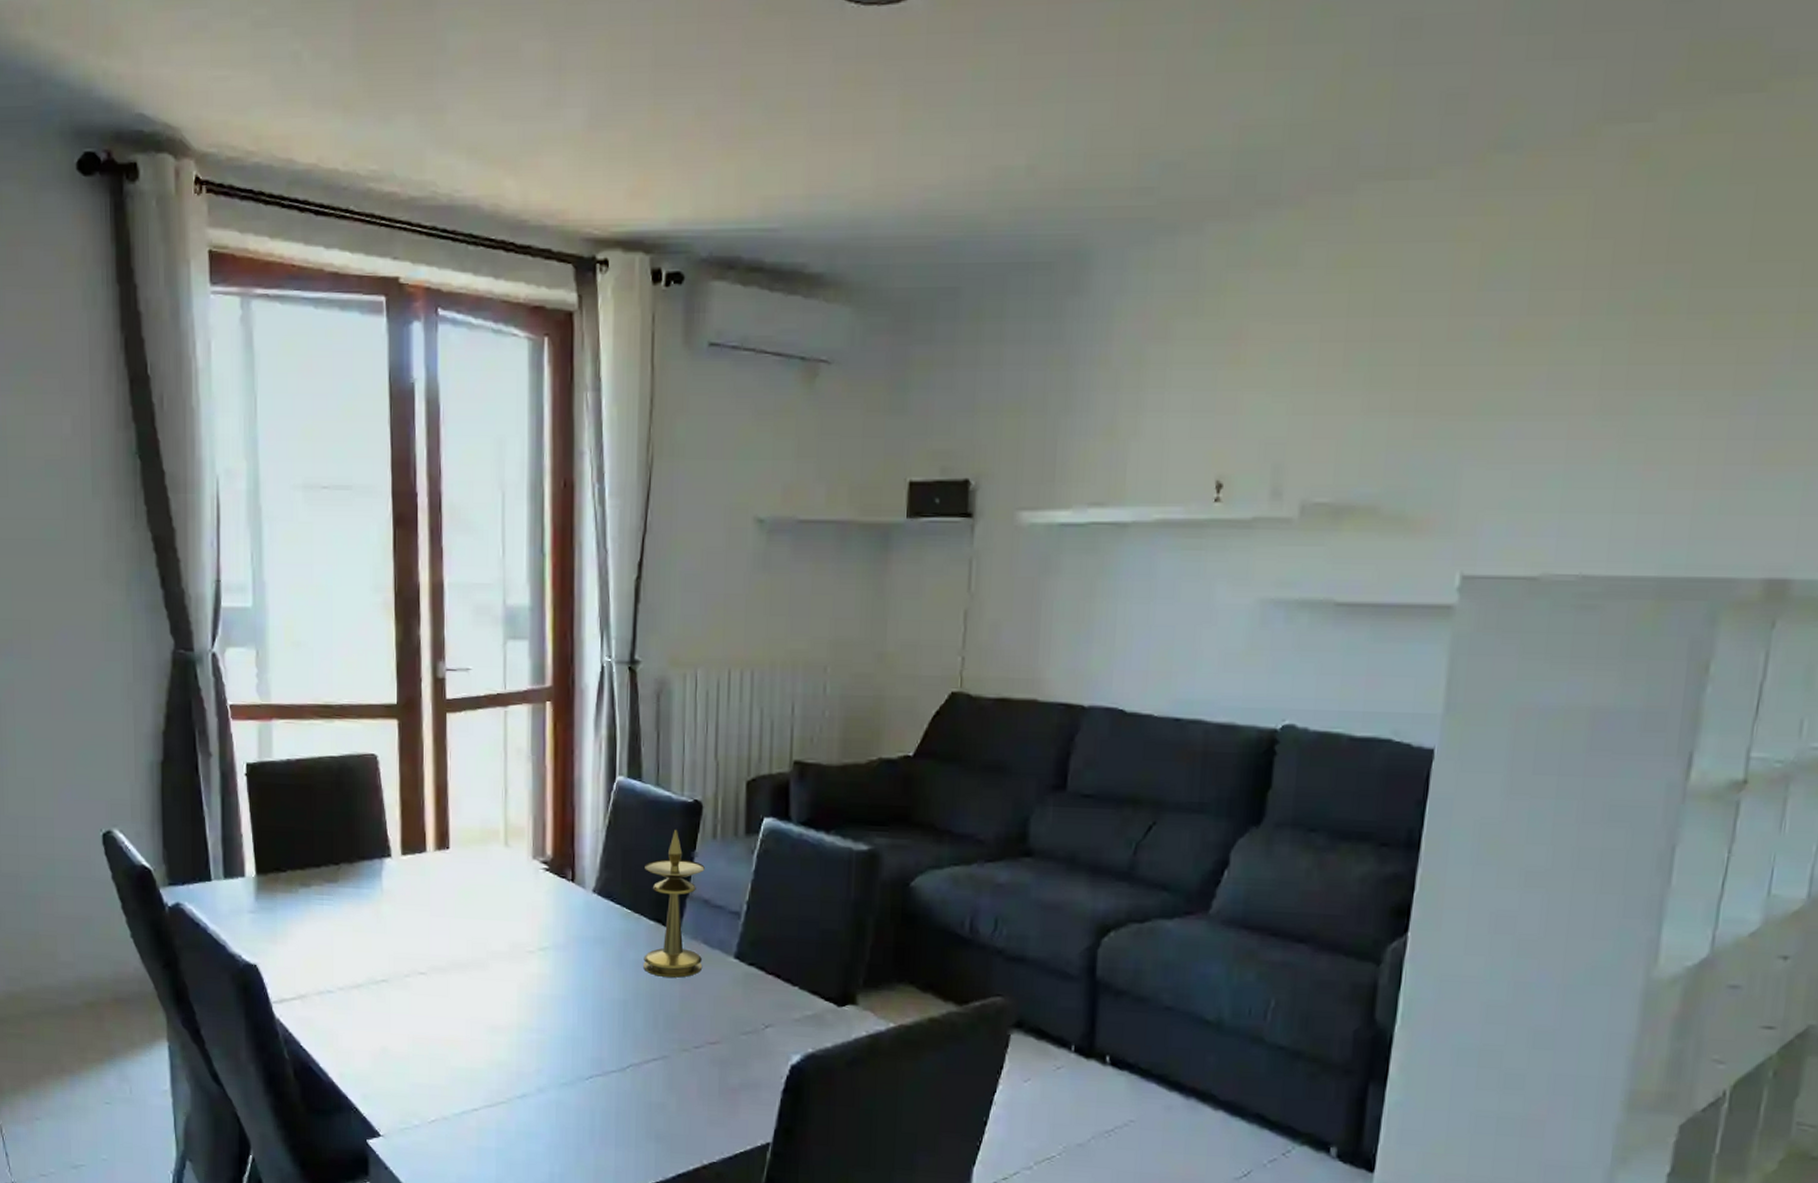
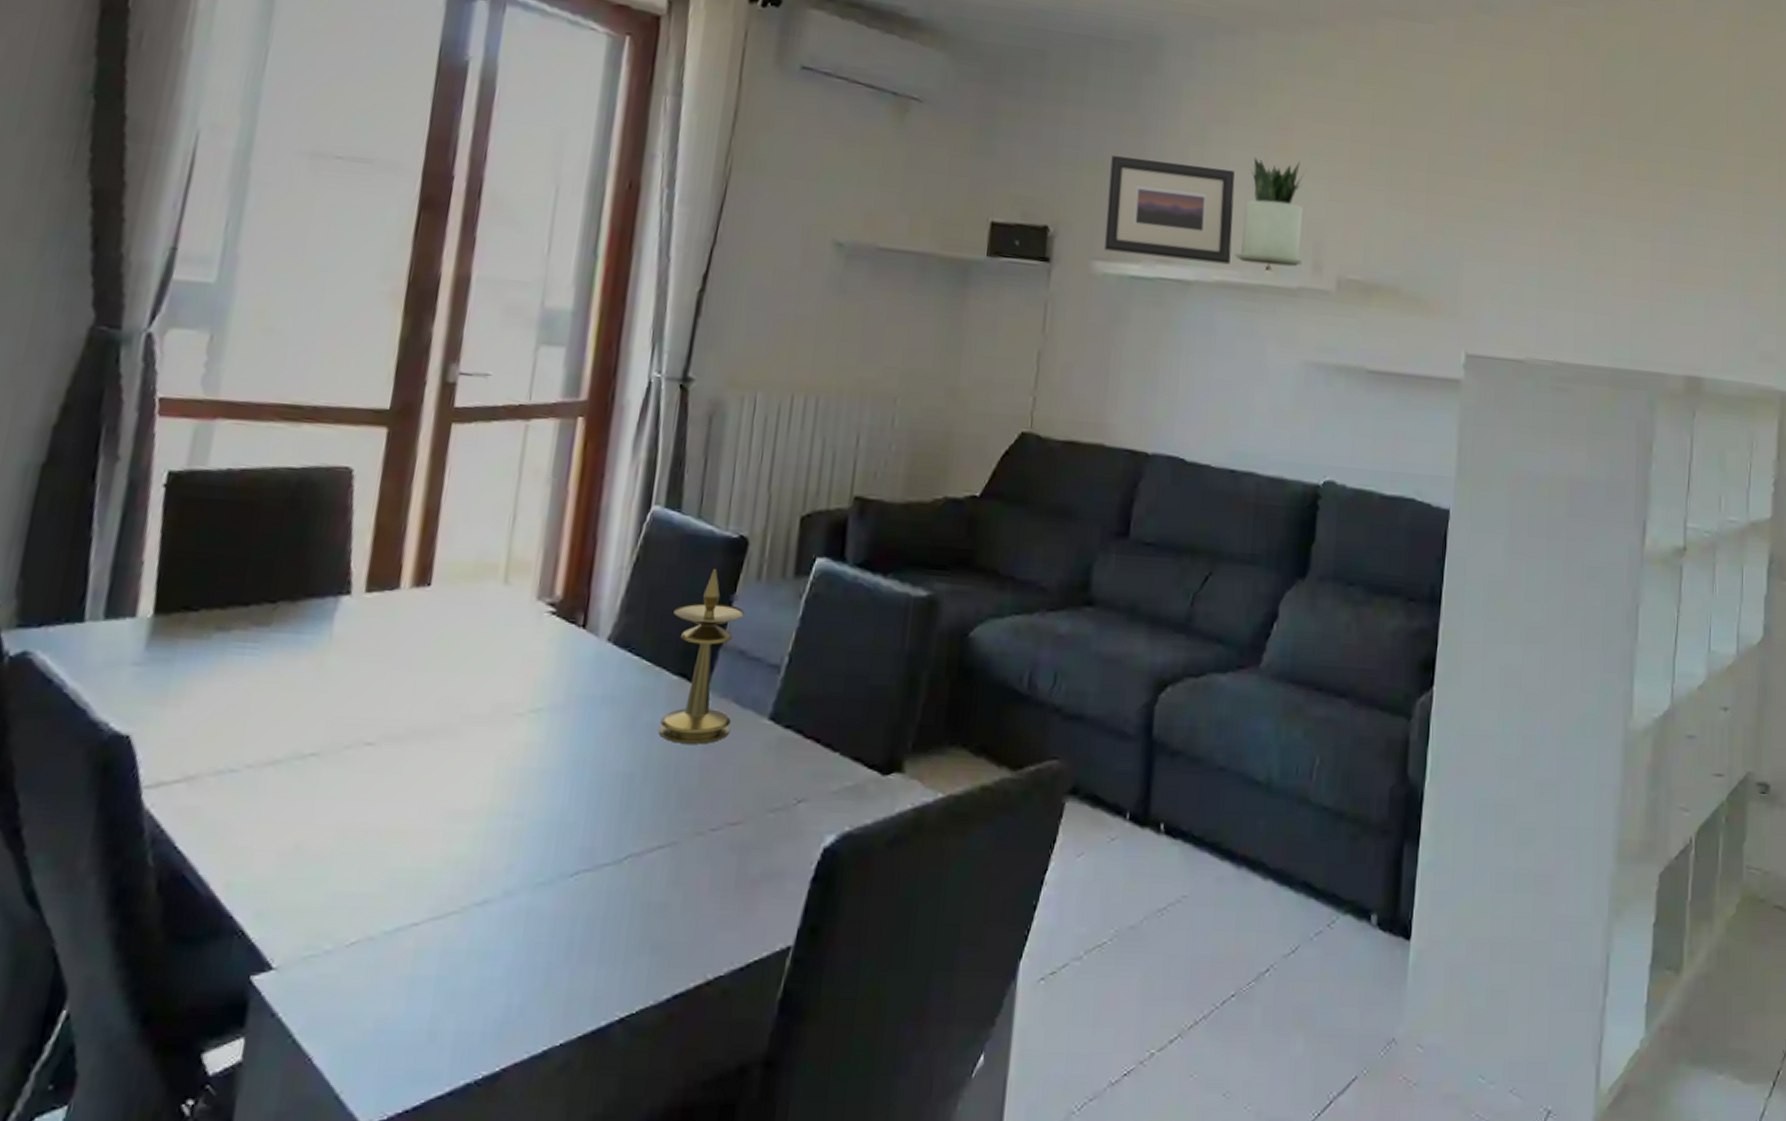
picture frame: none [1030,393,1178,501] -> present [1104,155,1235,265]
planter: none [1178,373,1263,497] -> present [1235,157,1306,267]

